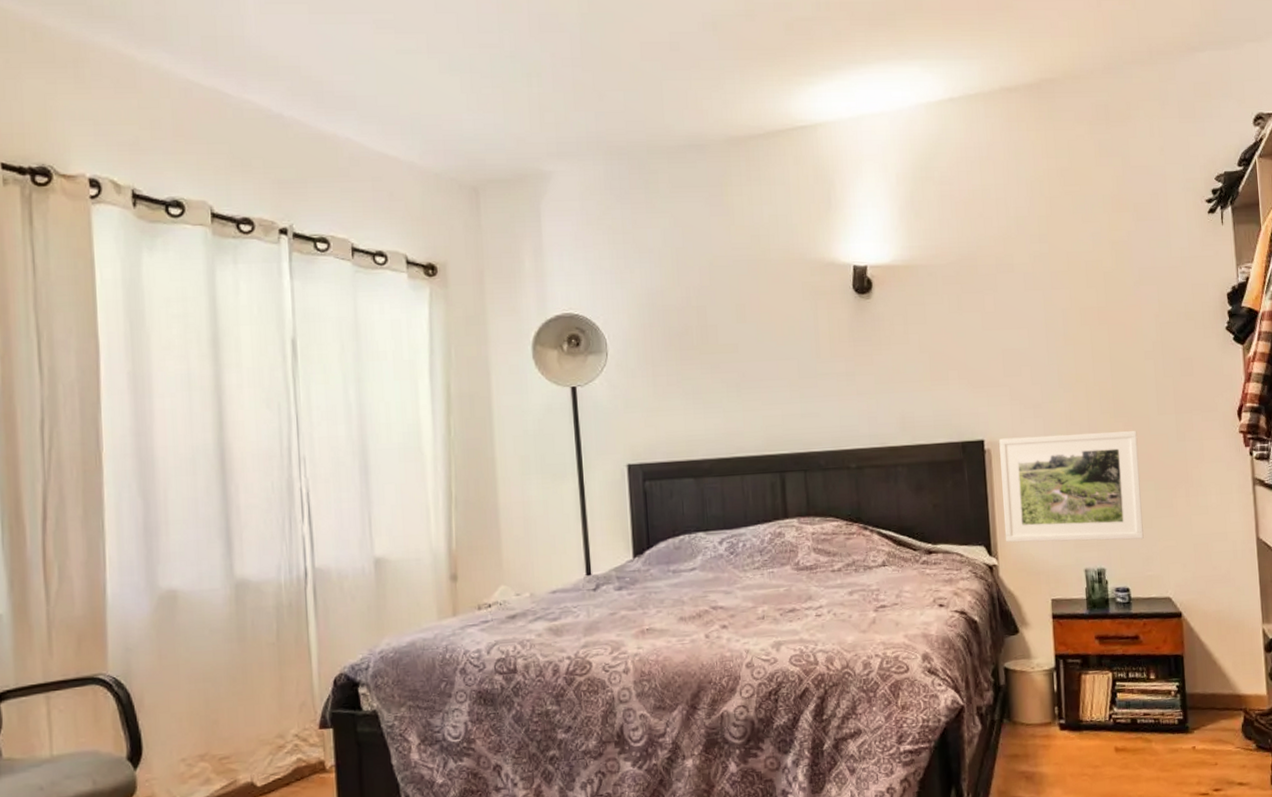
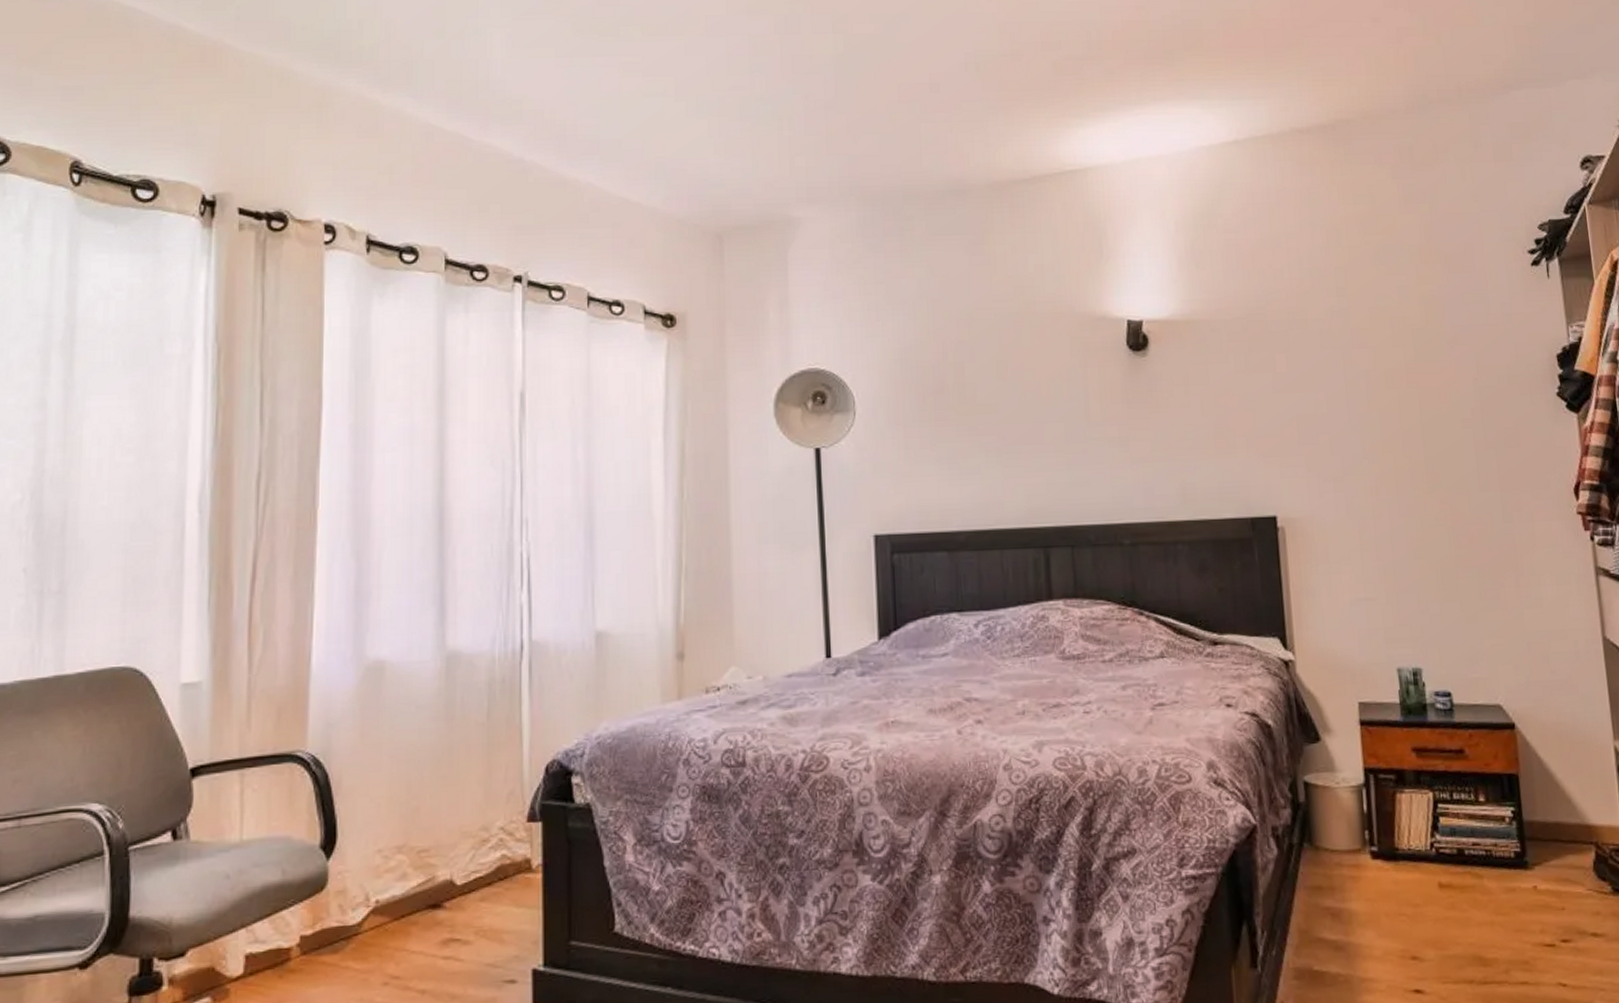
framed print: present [999,431,1144,543] -> none [1294,509,1467,636]

